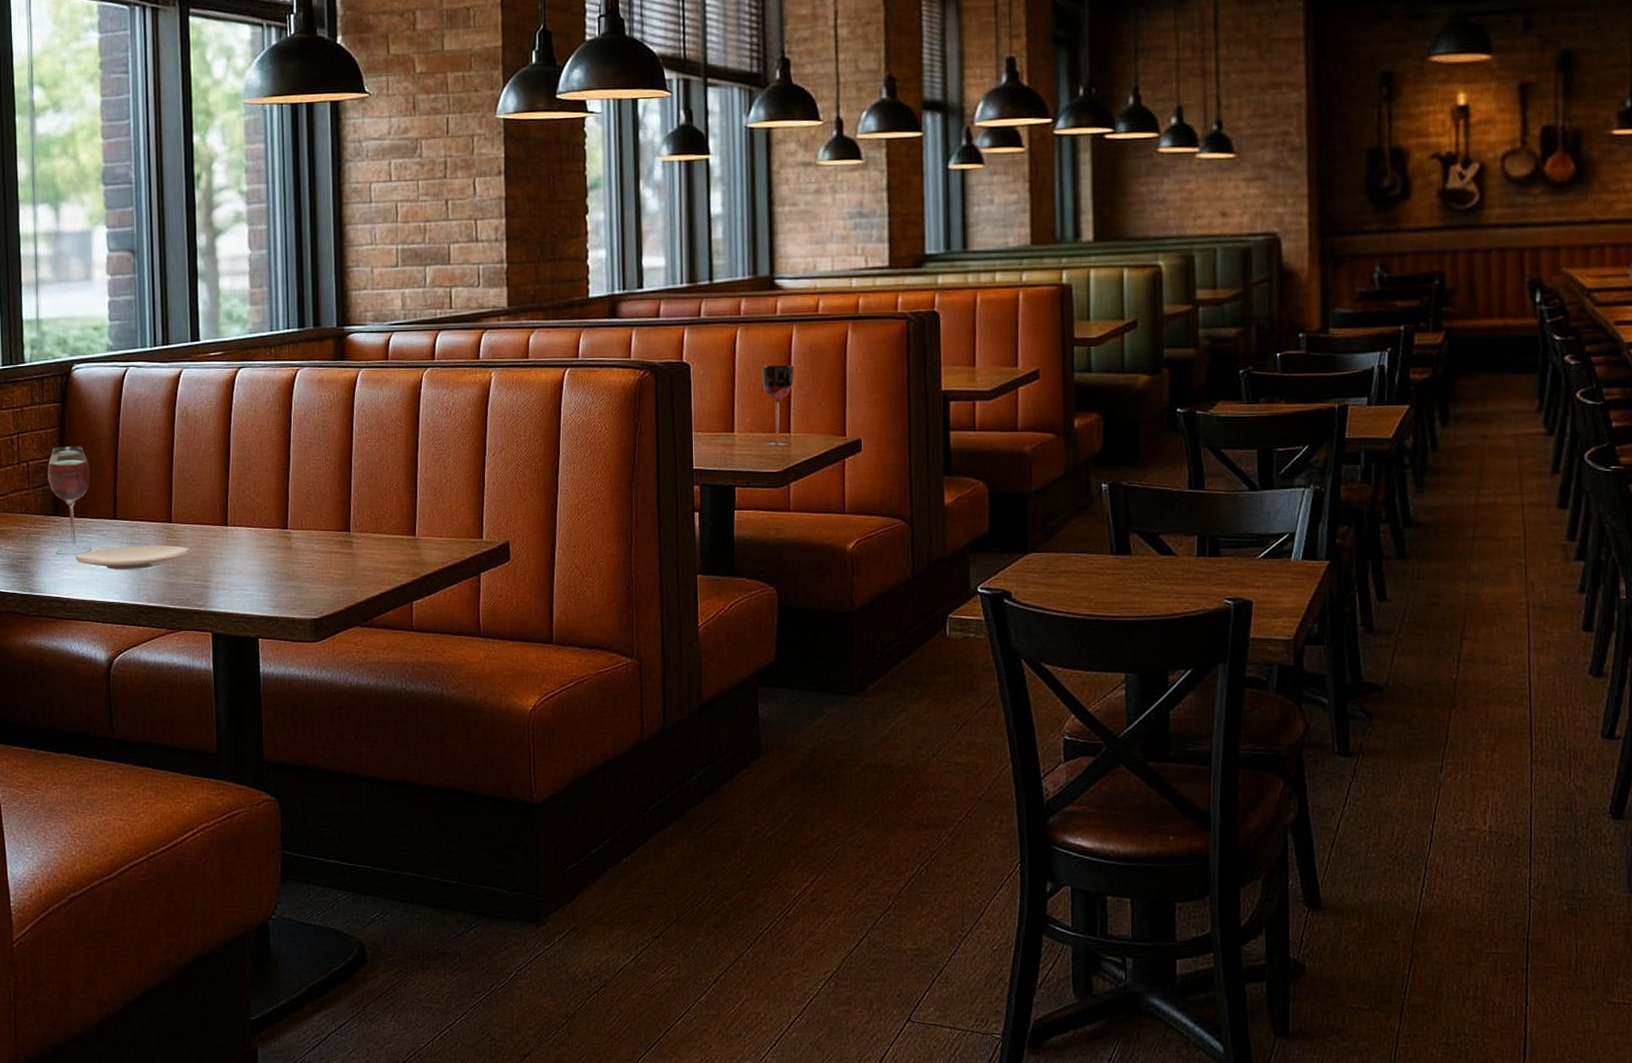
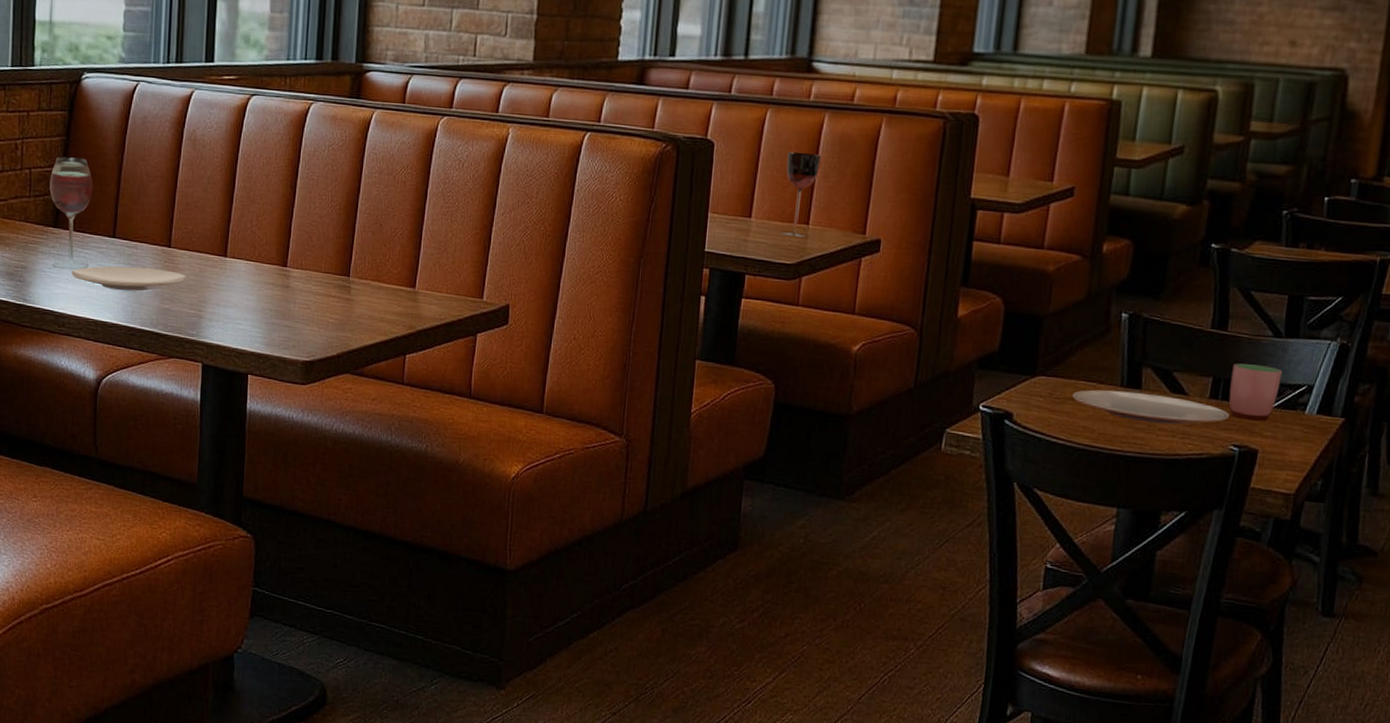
plate: none [1066,558,1219,586] -> present [1072,389,1229,426]
cup: none [1215,519,1263,573] -> present [1228,363,1282,422]

